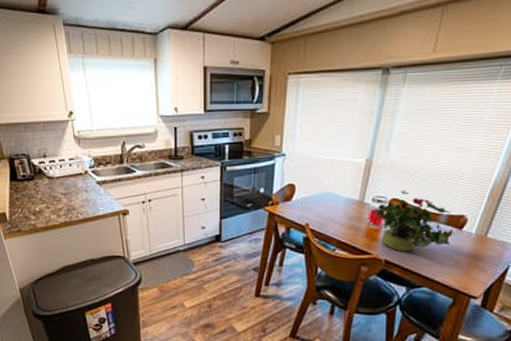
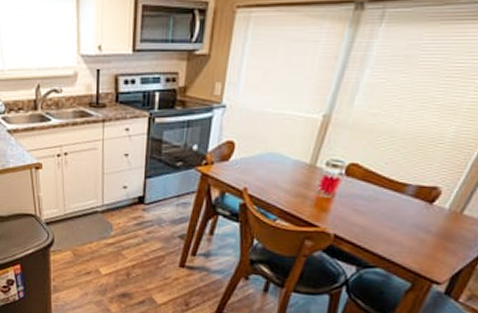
potted plant: present [373,190,456,252] -> none [325,154,424,227]

